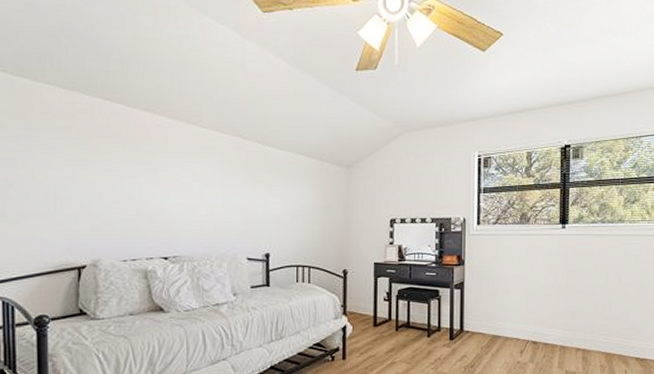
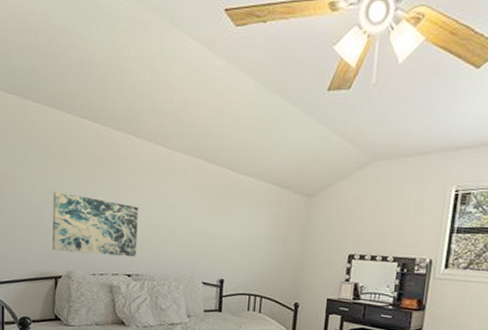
wall art: none [72,175,173,239] -> present [53,191,138,257]

